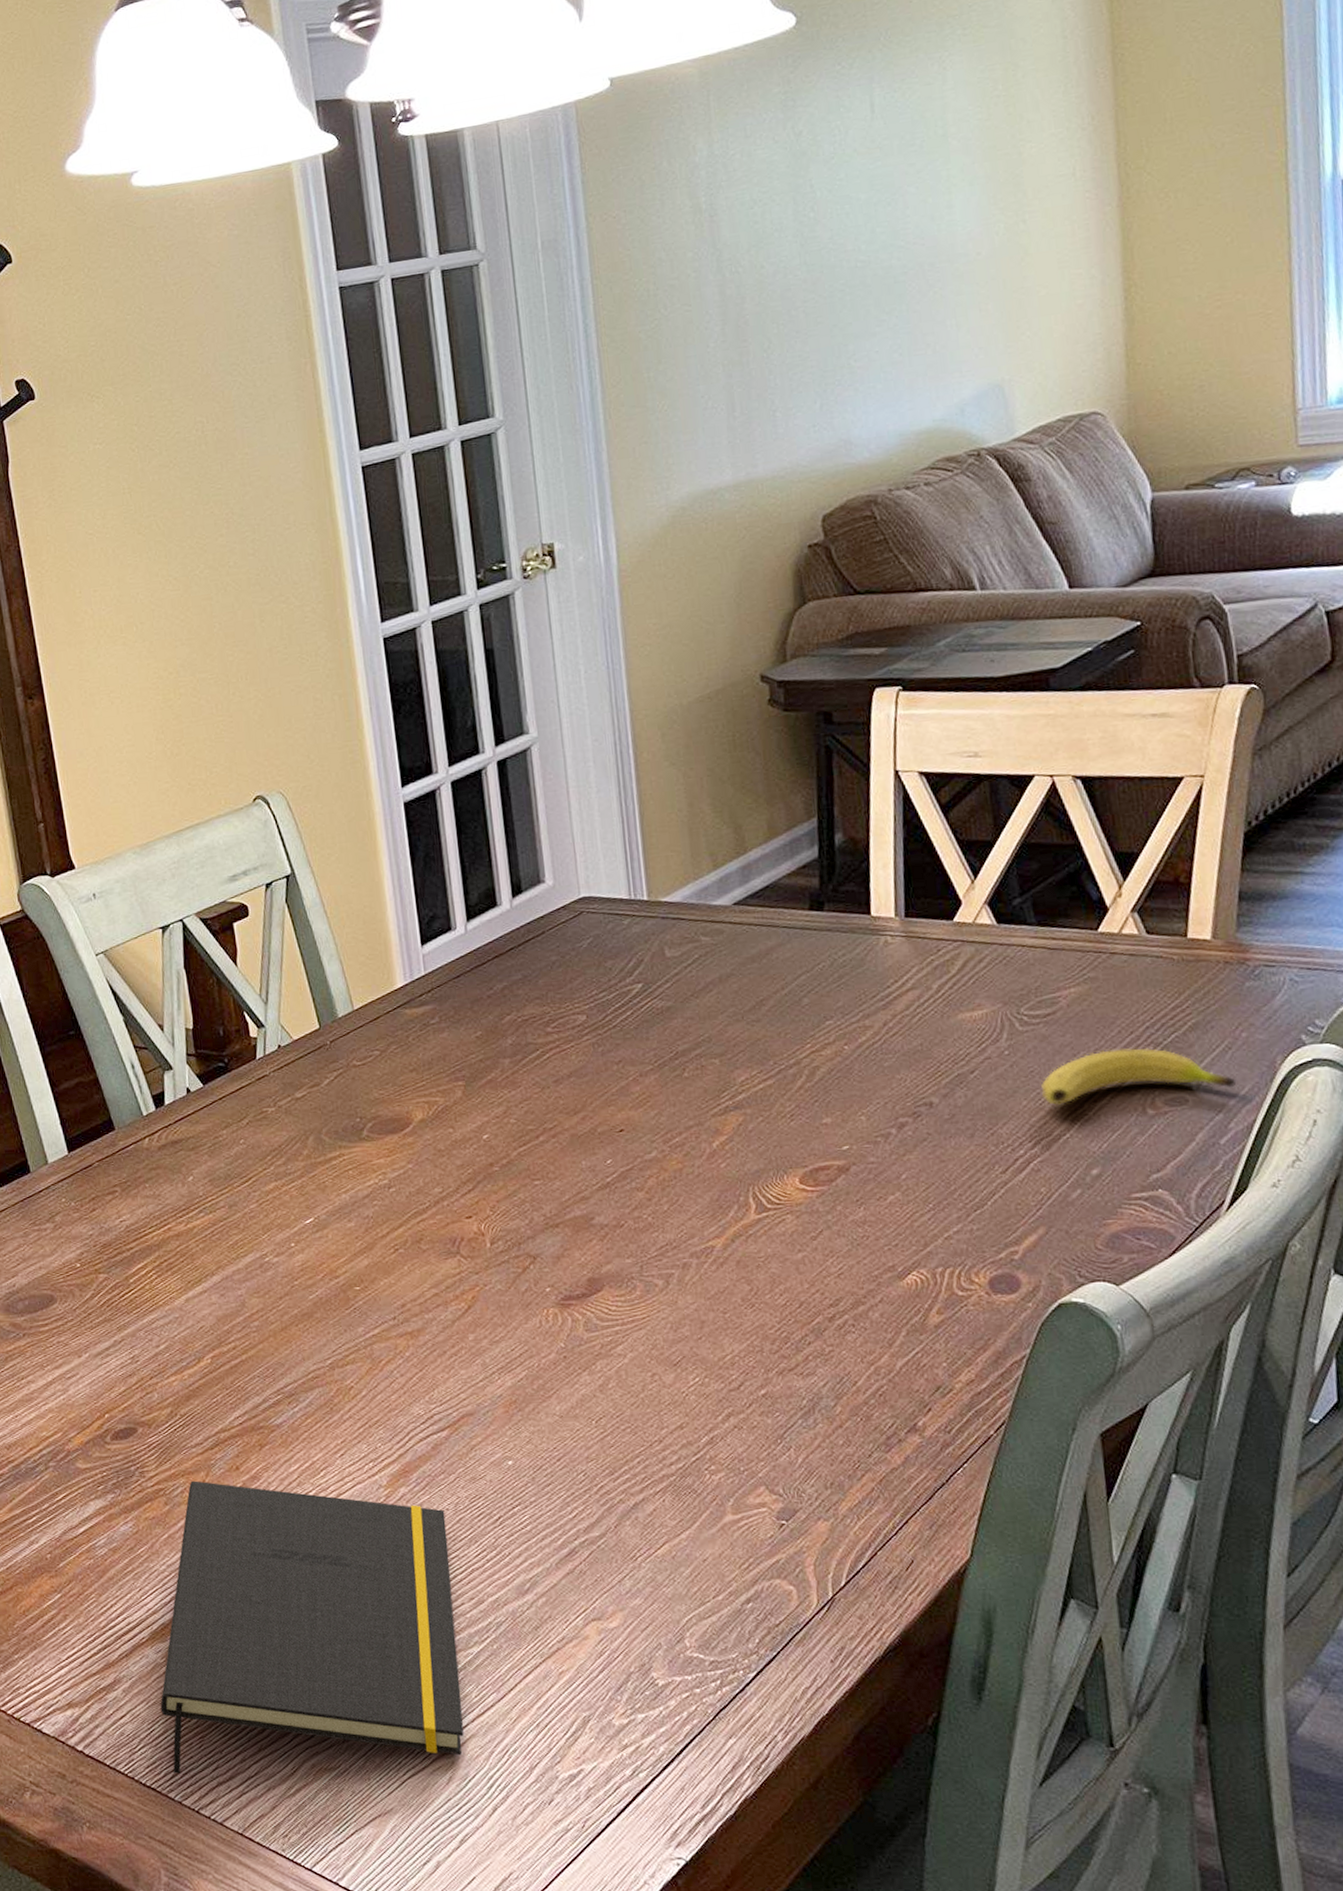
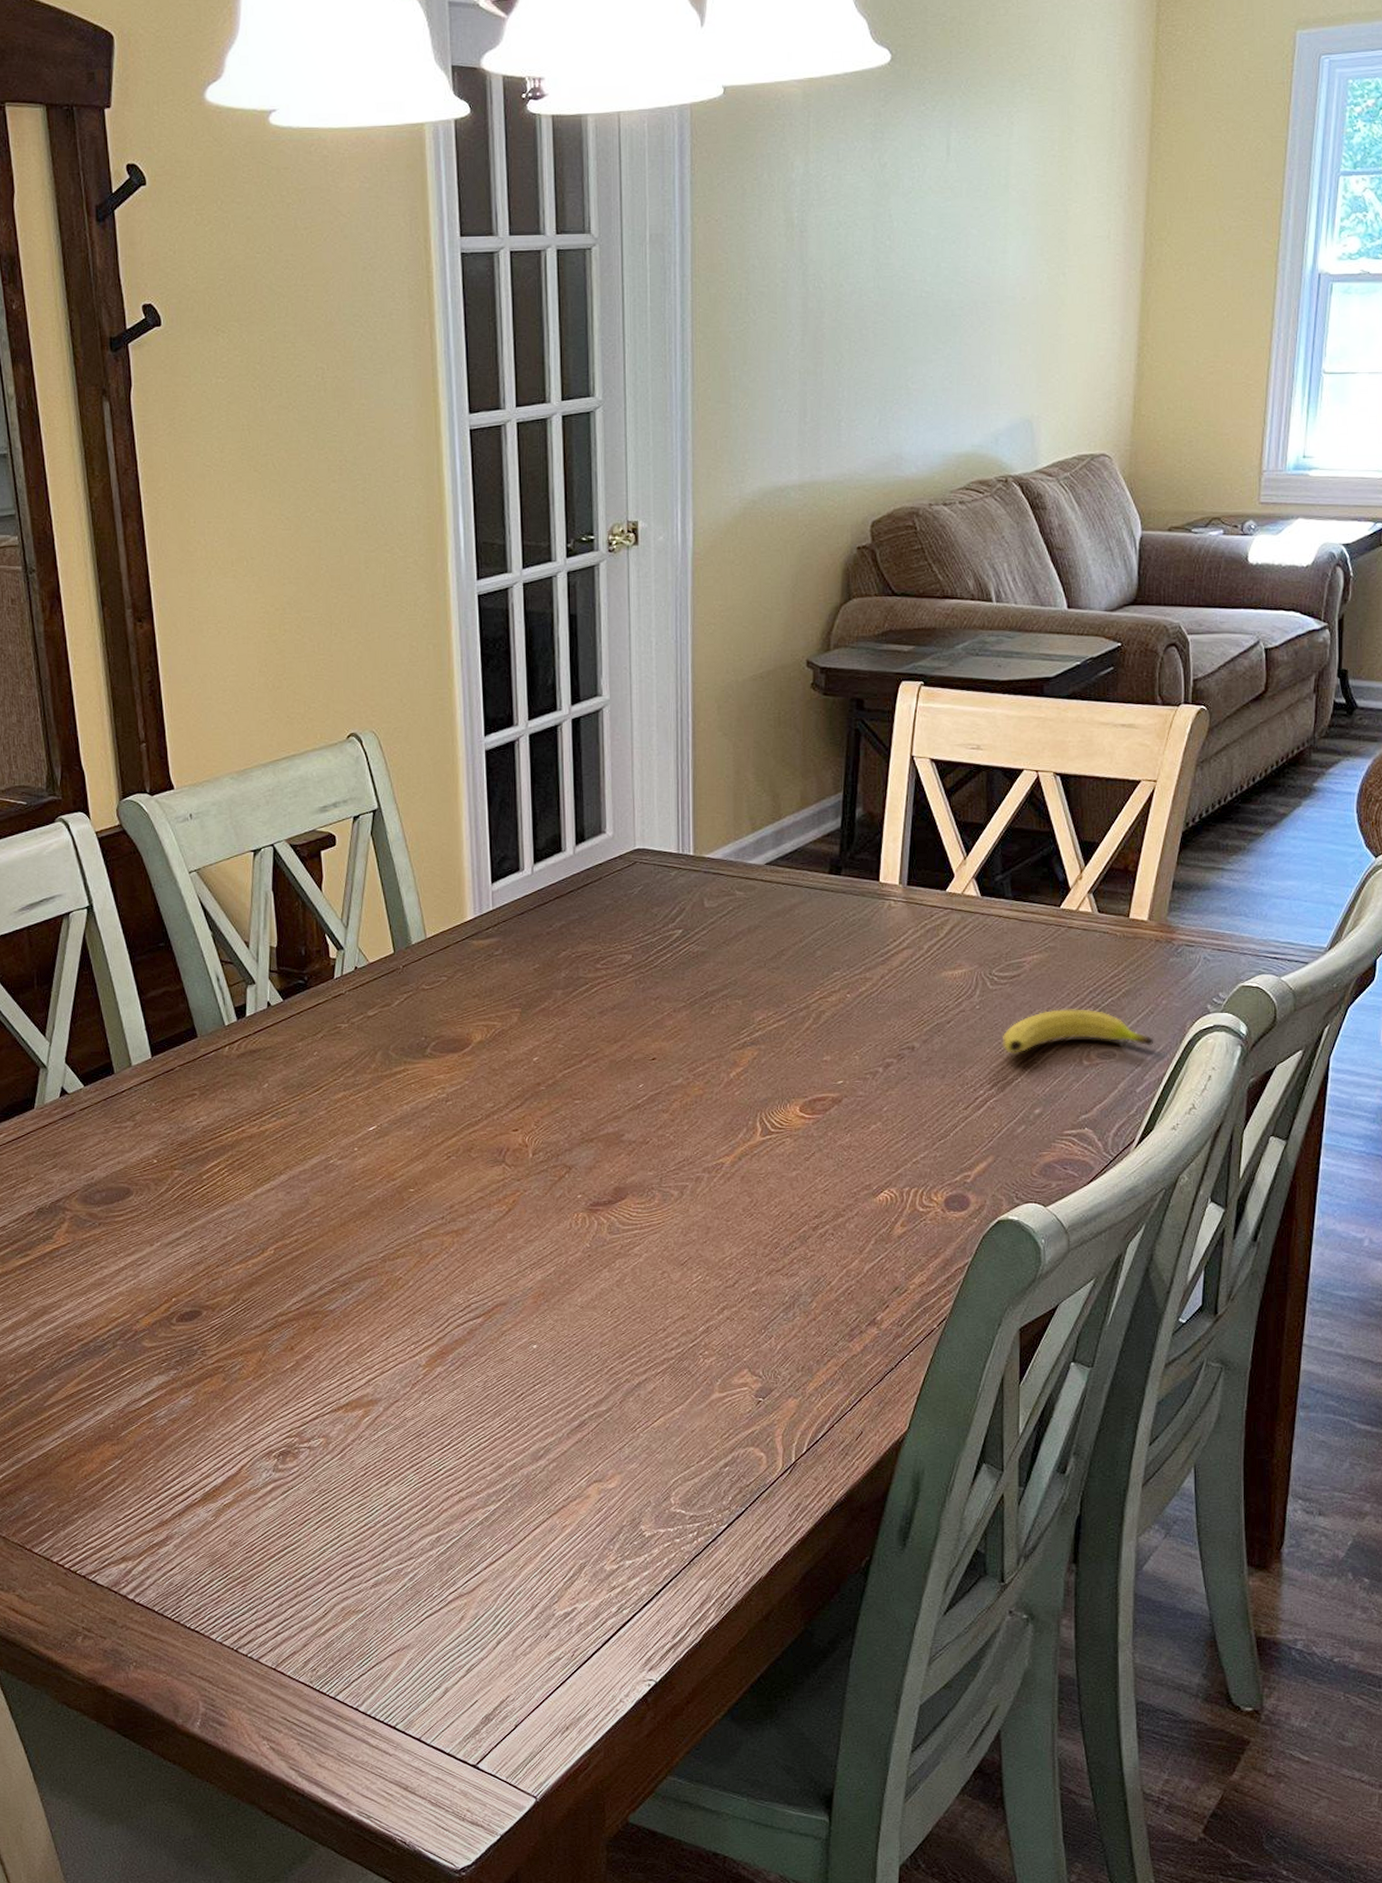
notepad: present [160,1480,464,1774] -> none [208,1359,477,1618]

